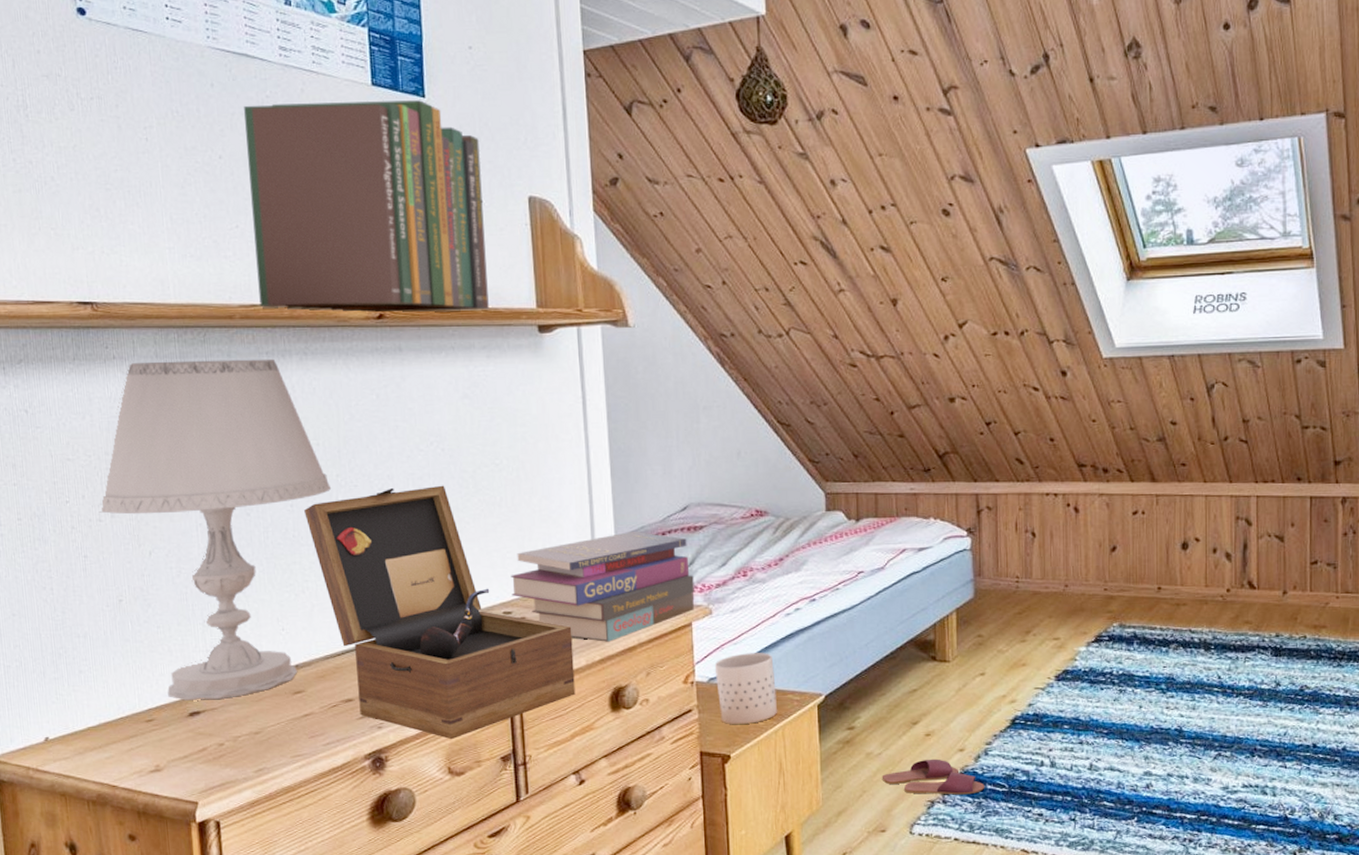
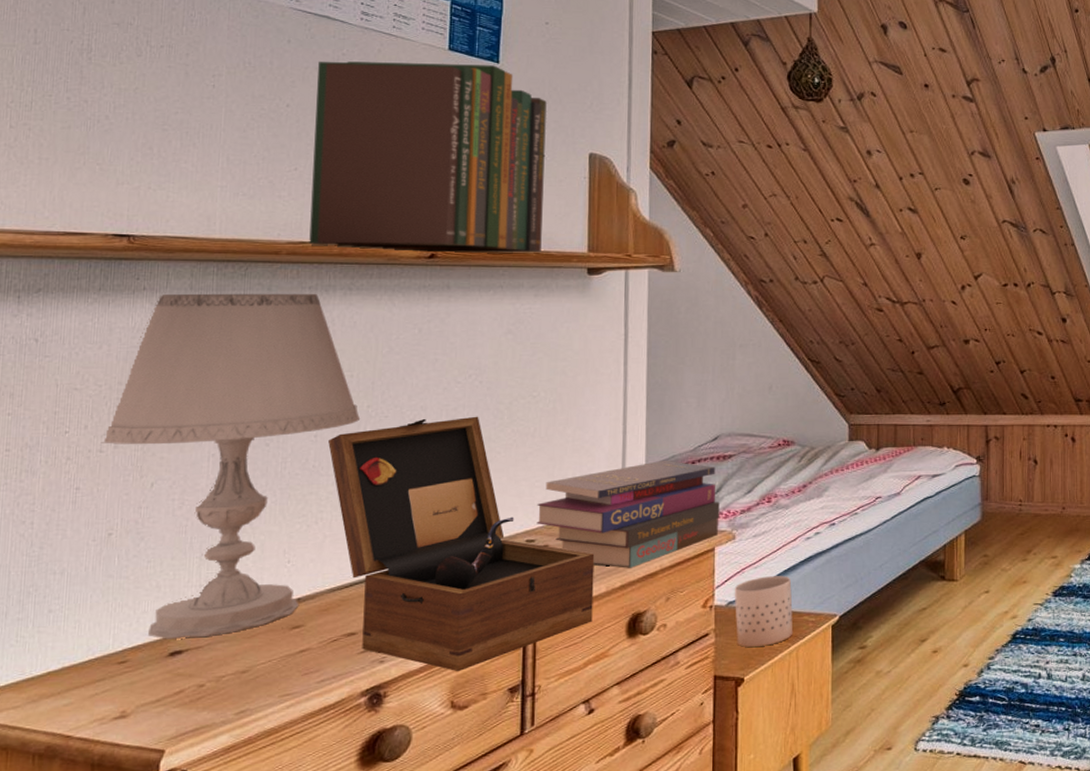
slippers: present [881,759,985,795] -> none [890,674,987,710]

